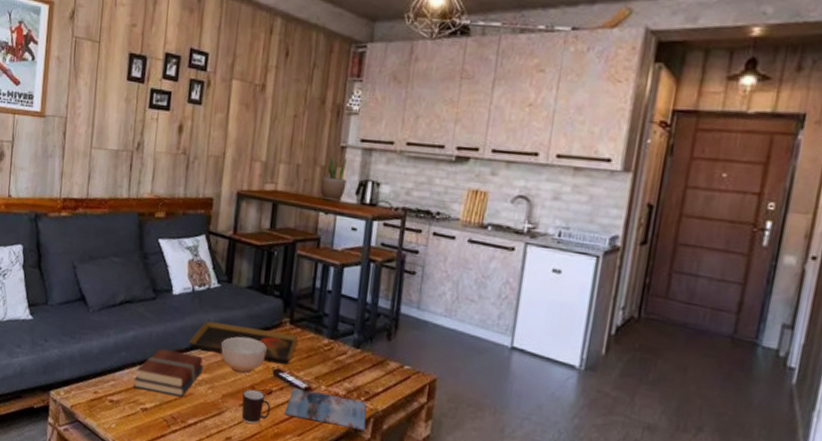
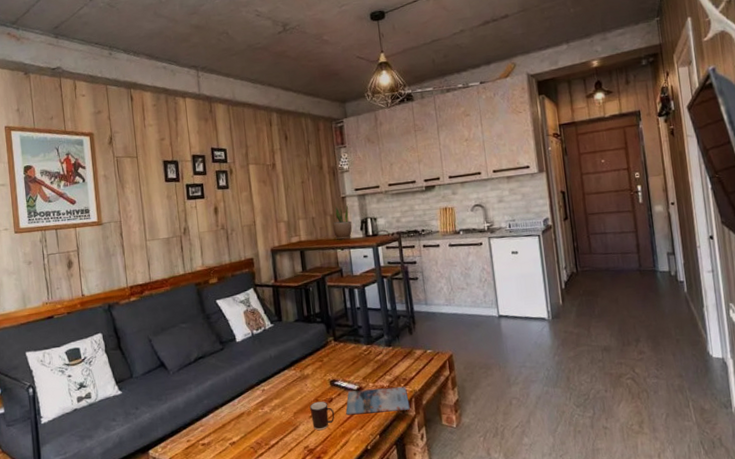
books: present [133,348,203,397] -> none [219,385,274,427]
decorative tray: present [188,321,298,365] -> none [257,349,343,382]
bowl: present [221,336,268,373] -> none [284,360,322,391]

